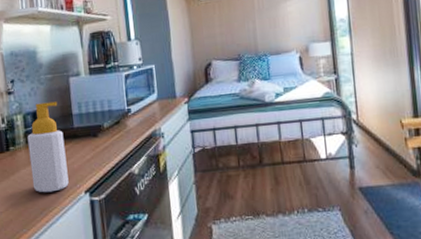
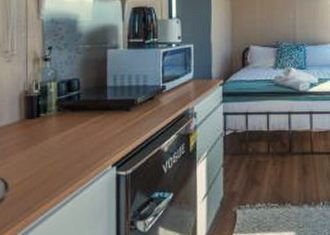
soap bottle: present [27,101,69,193] -> none [59,72,97,163]

